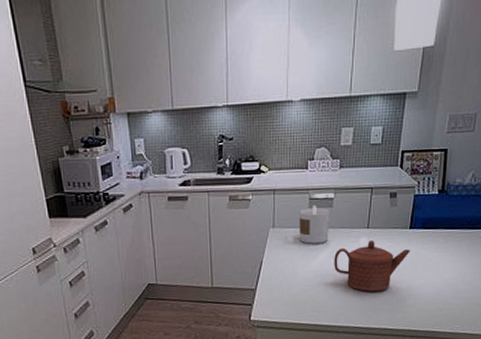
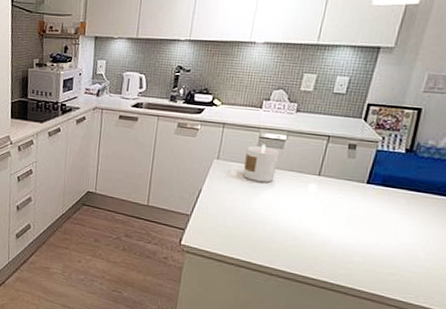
teapot: present [334,240,411,291] -> none [276,188,366,242]

